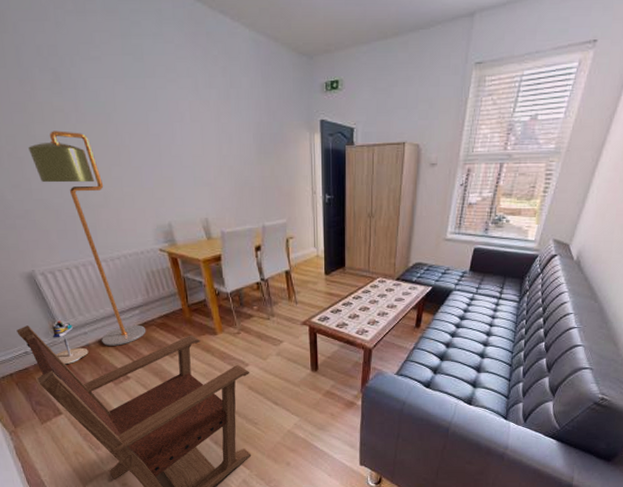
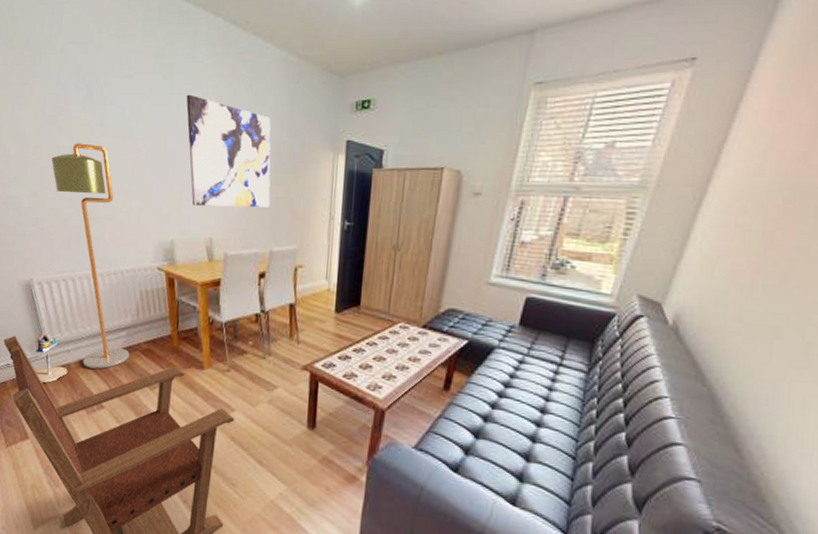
wall art: none [161,77,257,188] -> present [186,94,271,208]

